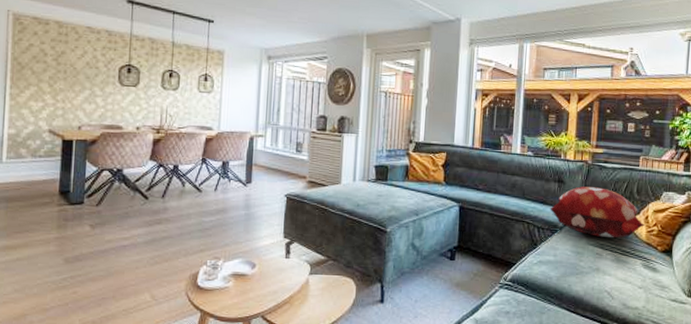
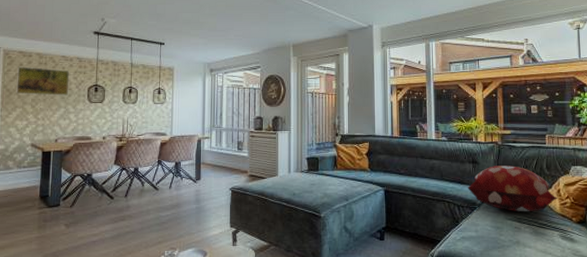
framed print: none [30,35,96,75] -> present [16,66,69,96]

